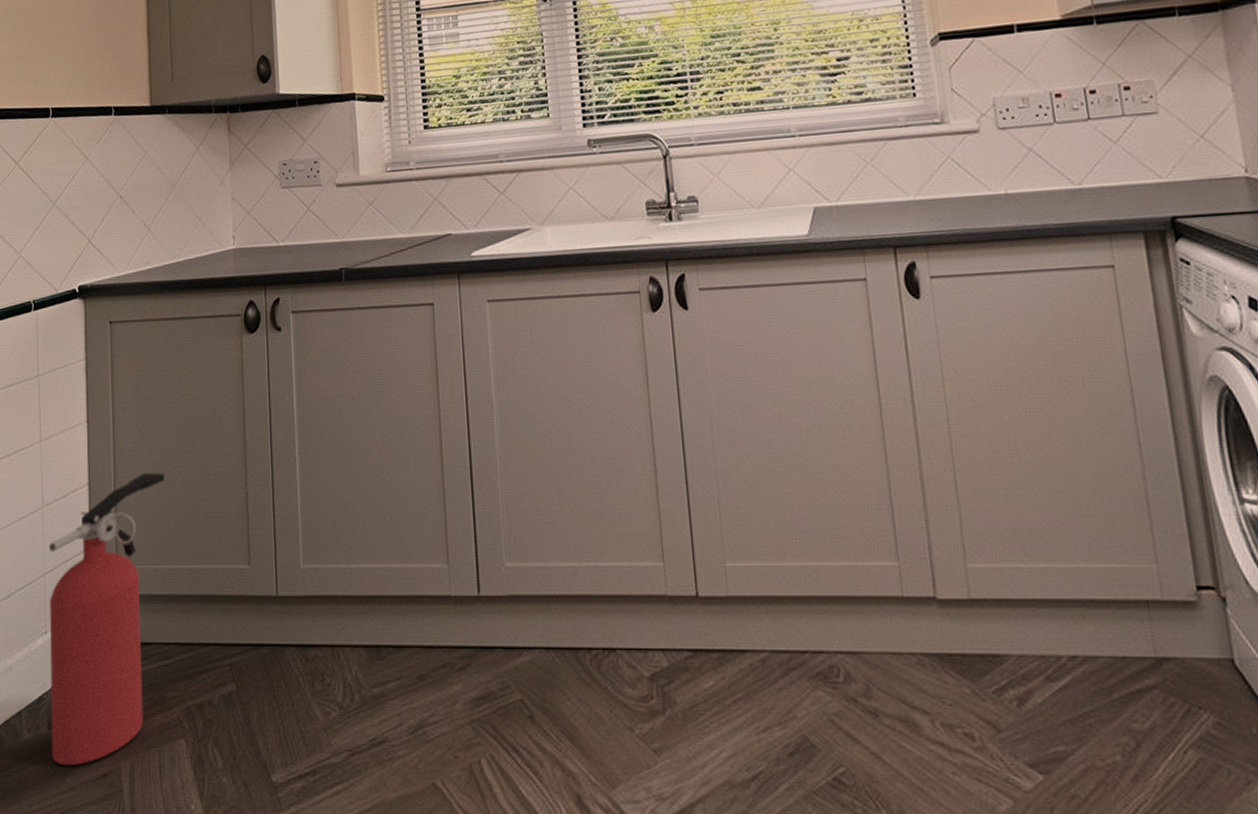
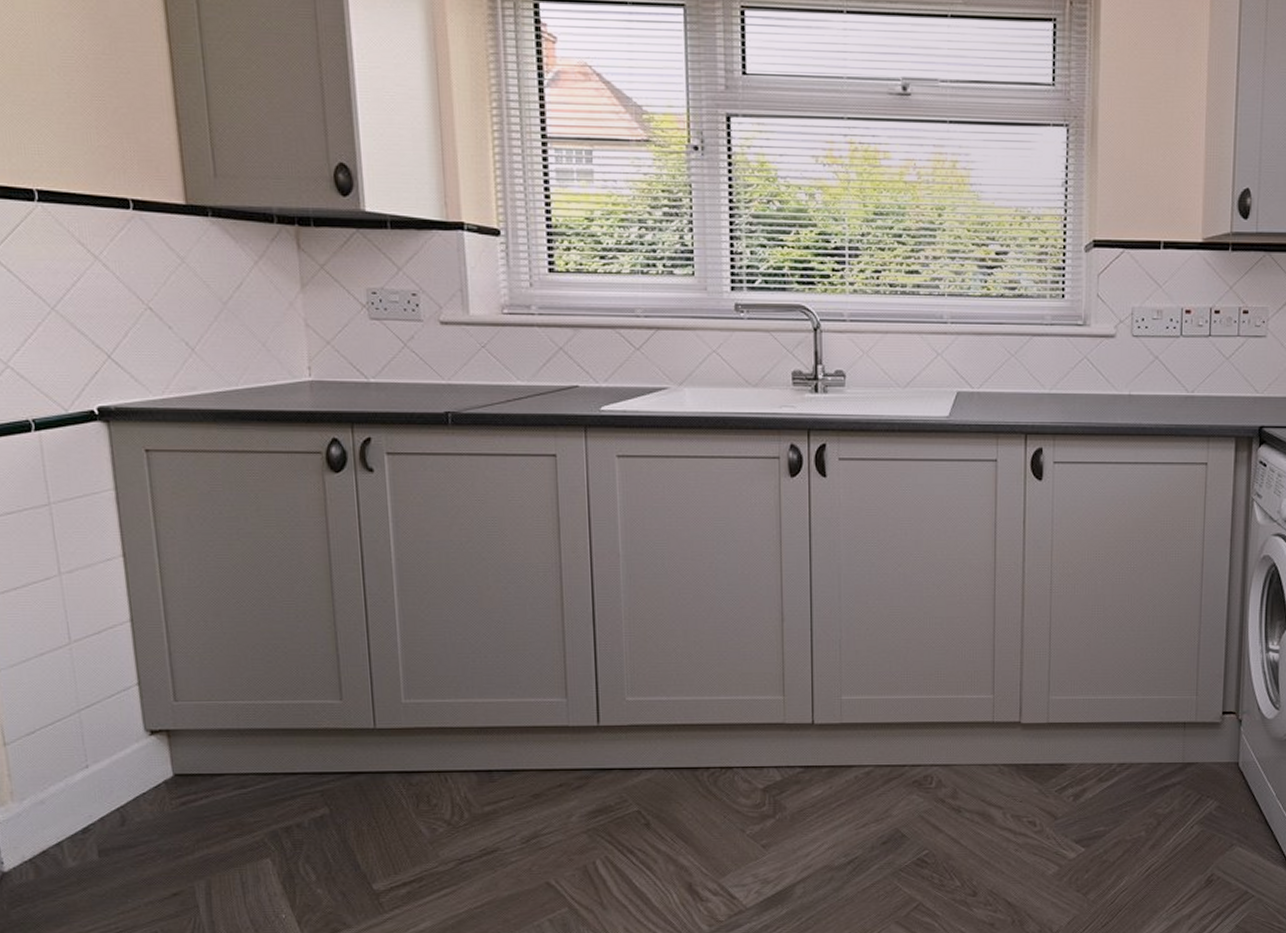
fire extinguisher: present [48,473,165,766] -> none [82,611,231,889]

